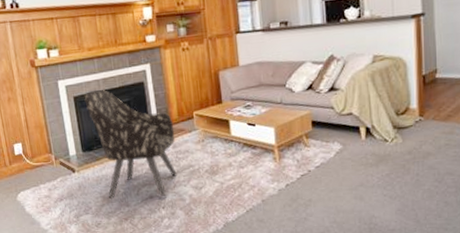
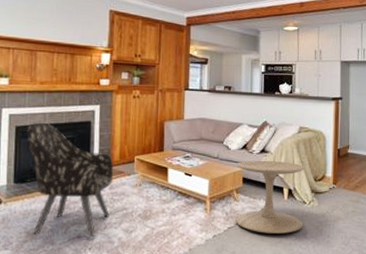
side table: none [303,97,387,178] -> present [235,160,305,234]

